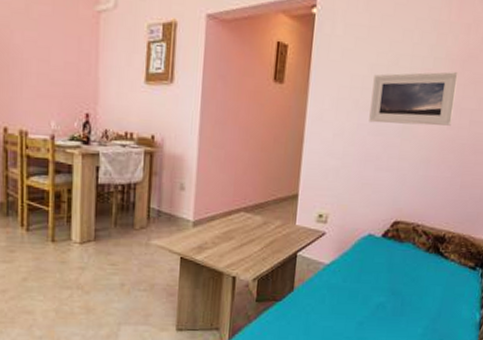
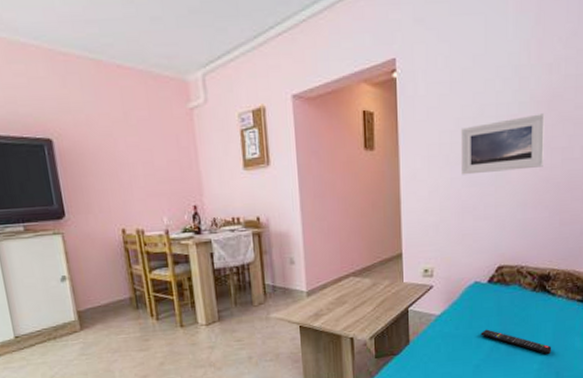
remote control: none [368,285,439,319] -> present [480,329,552,354]

